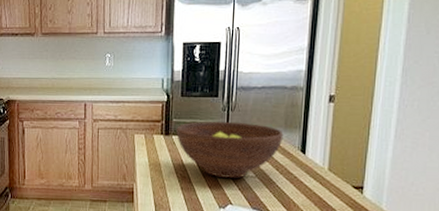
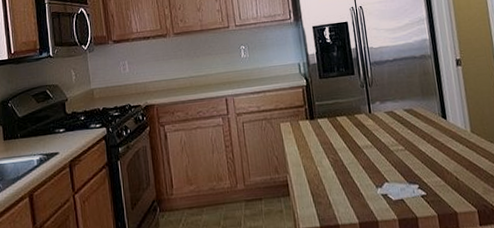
fruit bowl: present [176,121,284,178] -> none [320,96,423,156]

